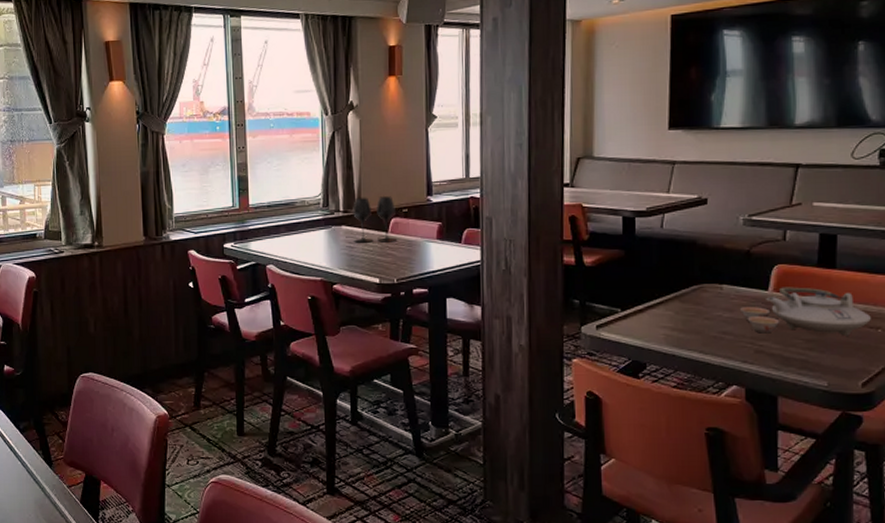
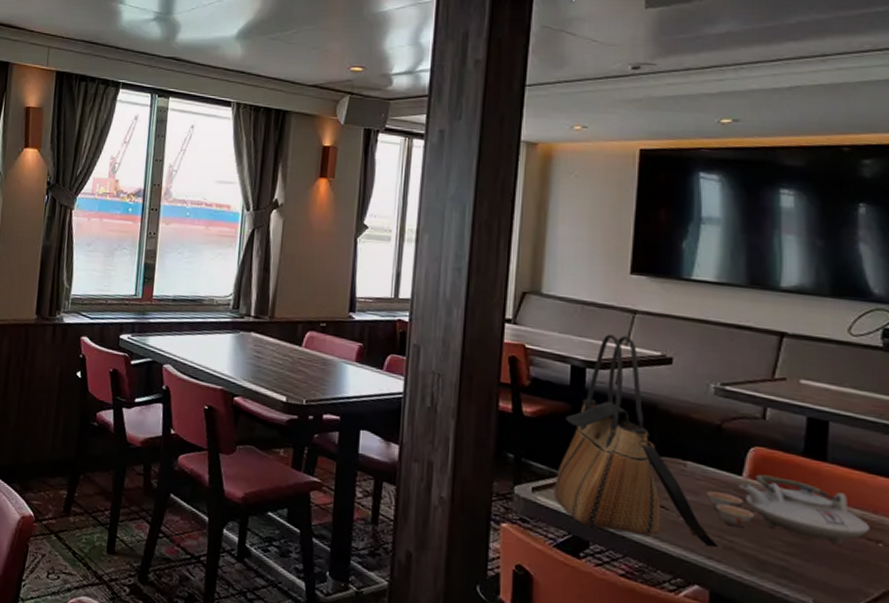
wine glass: present [353,195,396,244] -> none [262,303,313,358]
tote bag: none [615,184,752,353] -> present [554,334,720,549]

